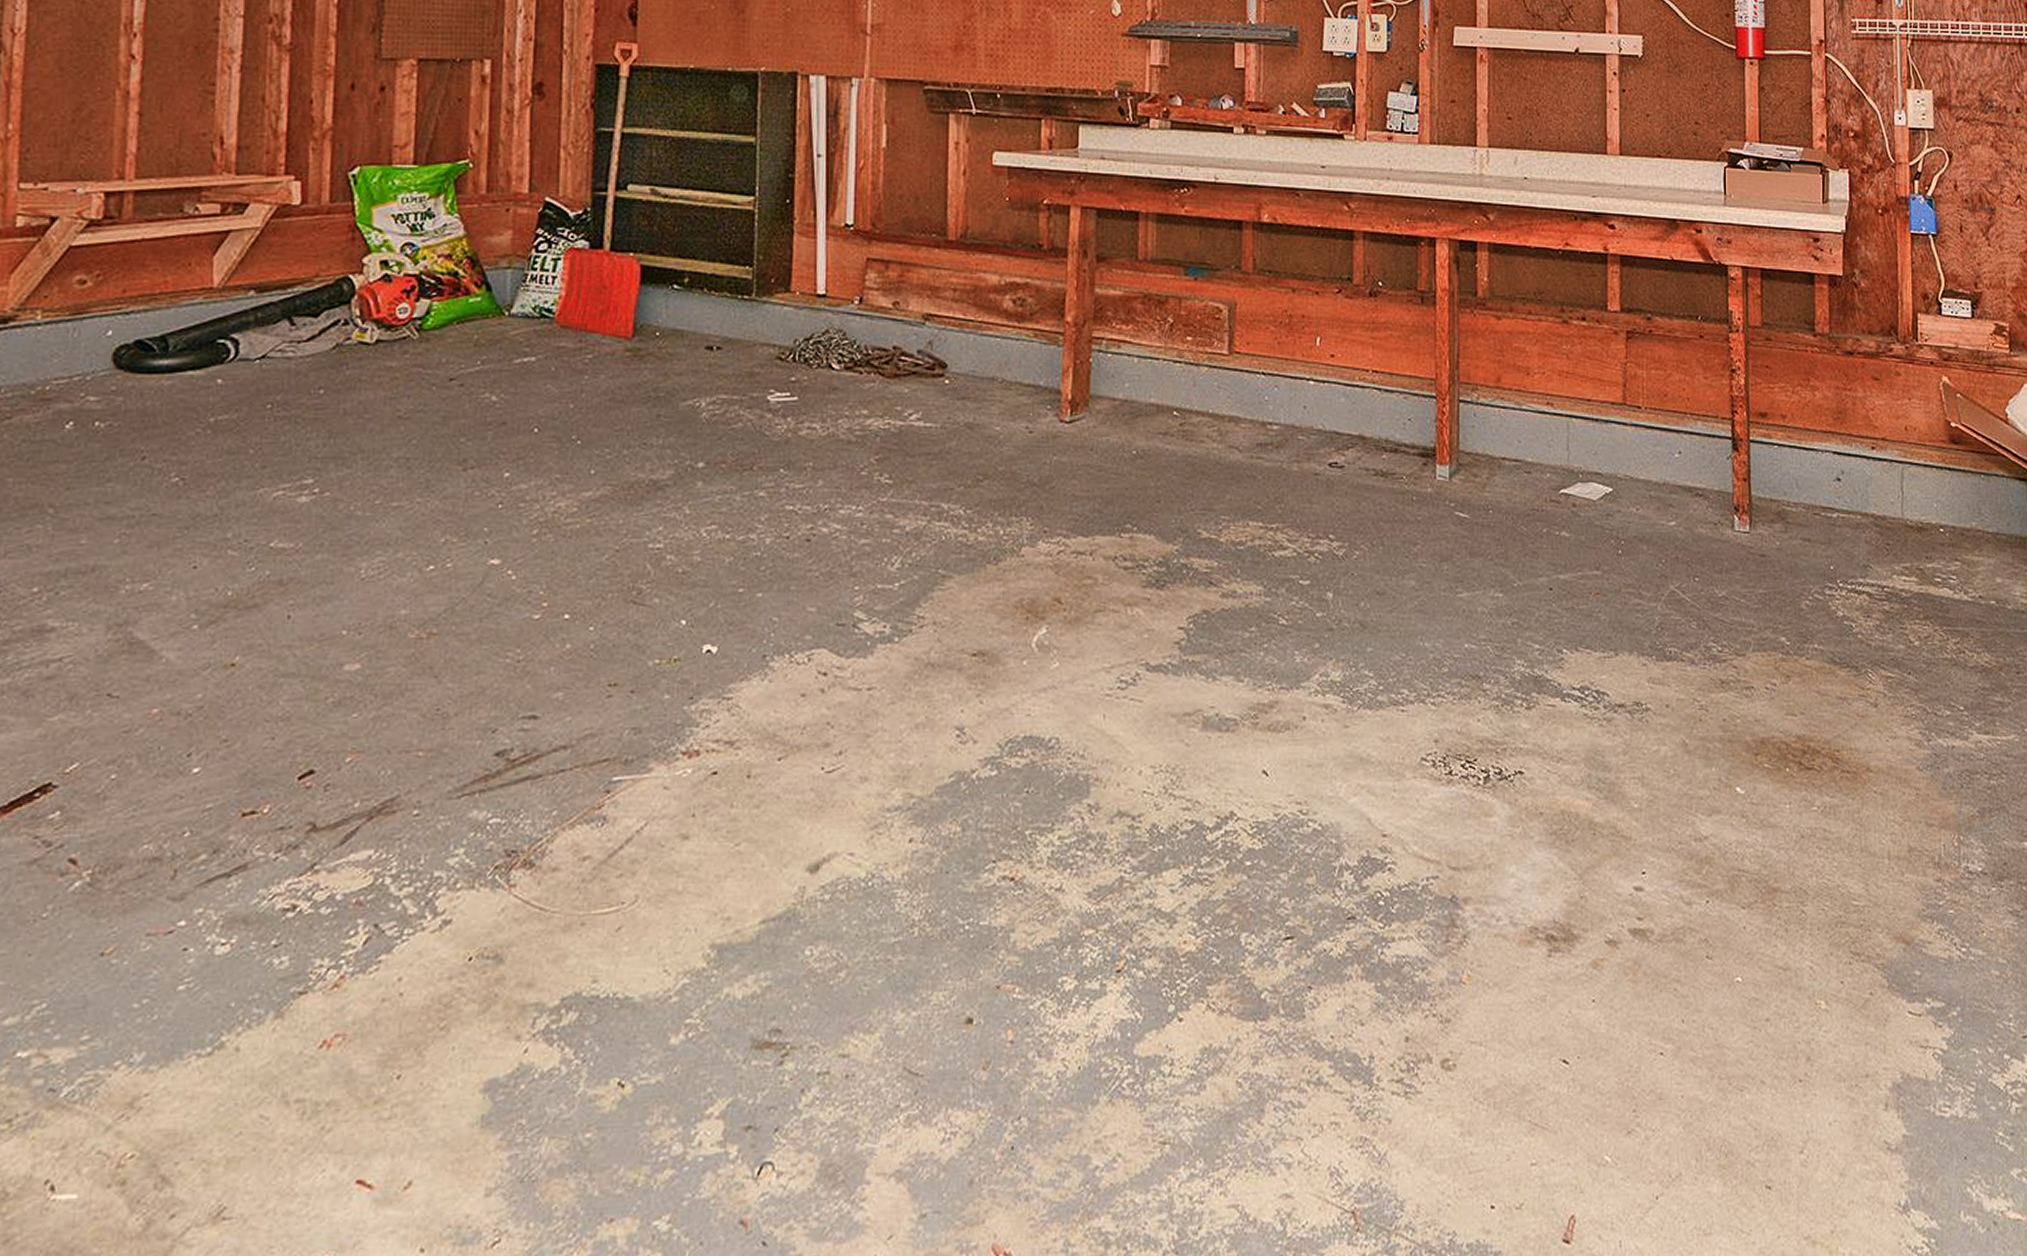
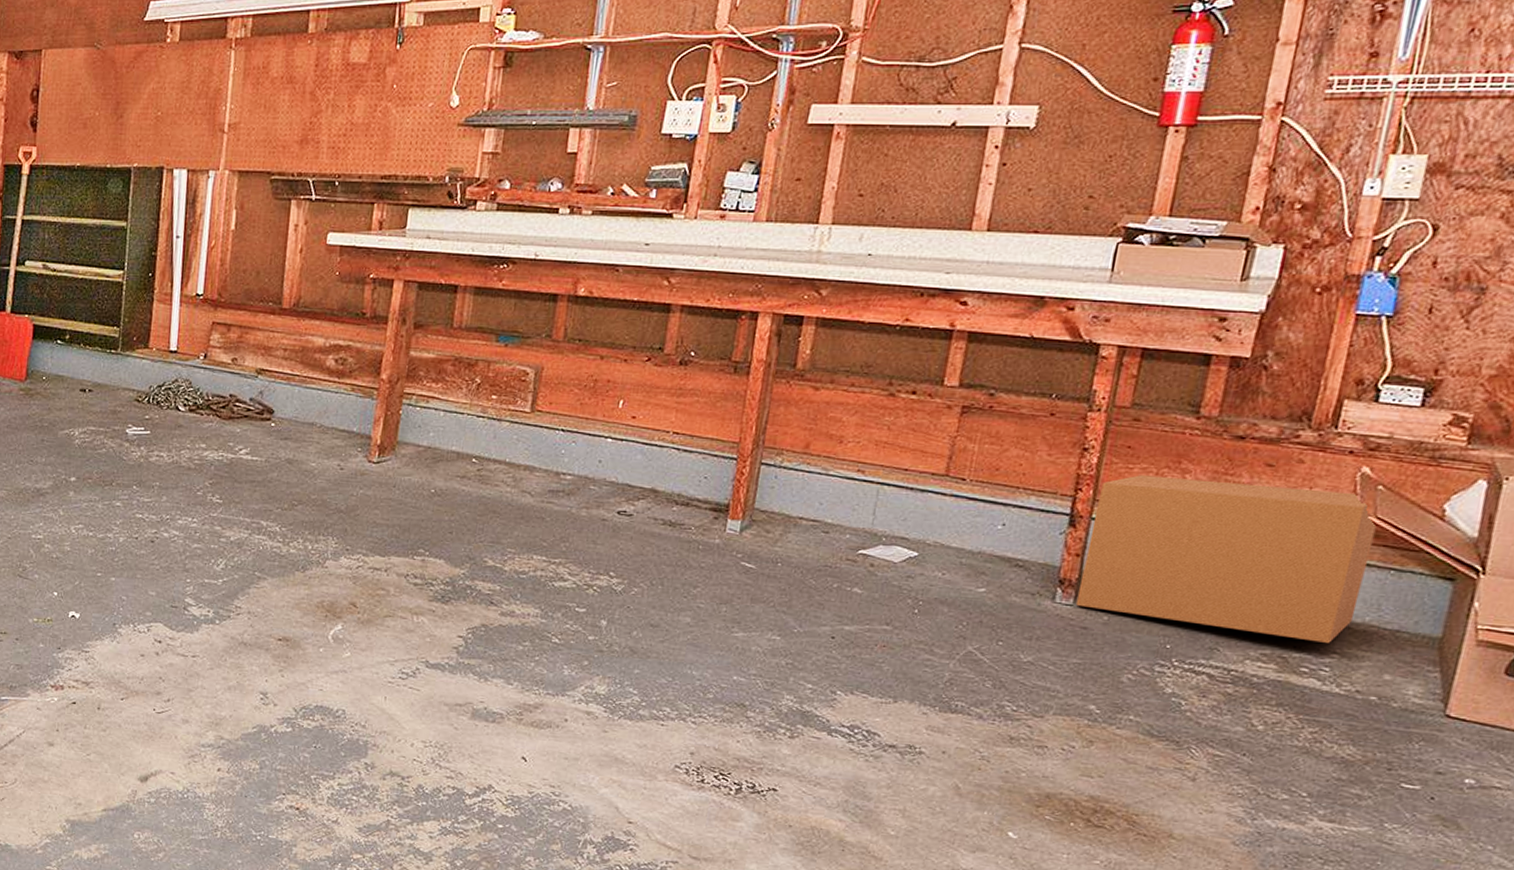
cardboard box: none [1751,394,1964,551] -> present [1075,475,1377,643]

